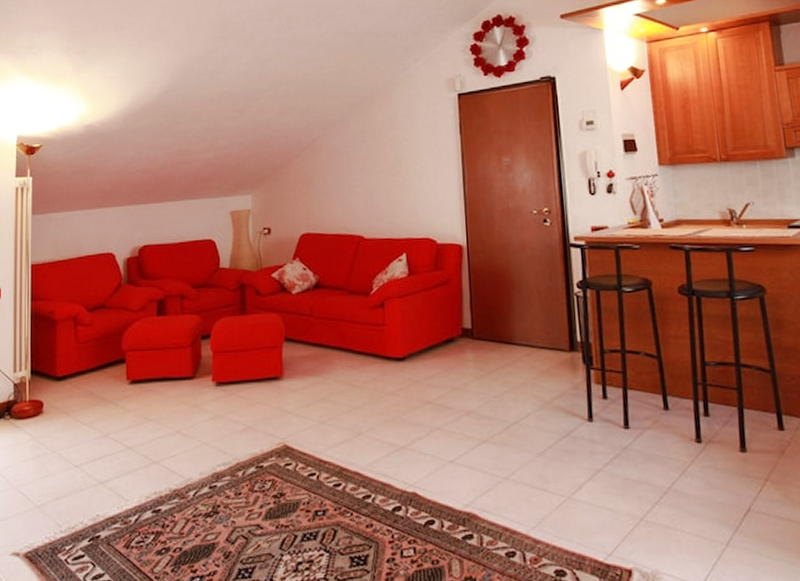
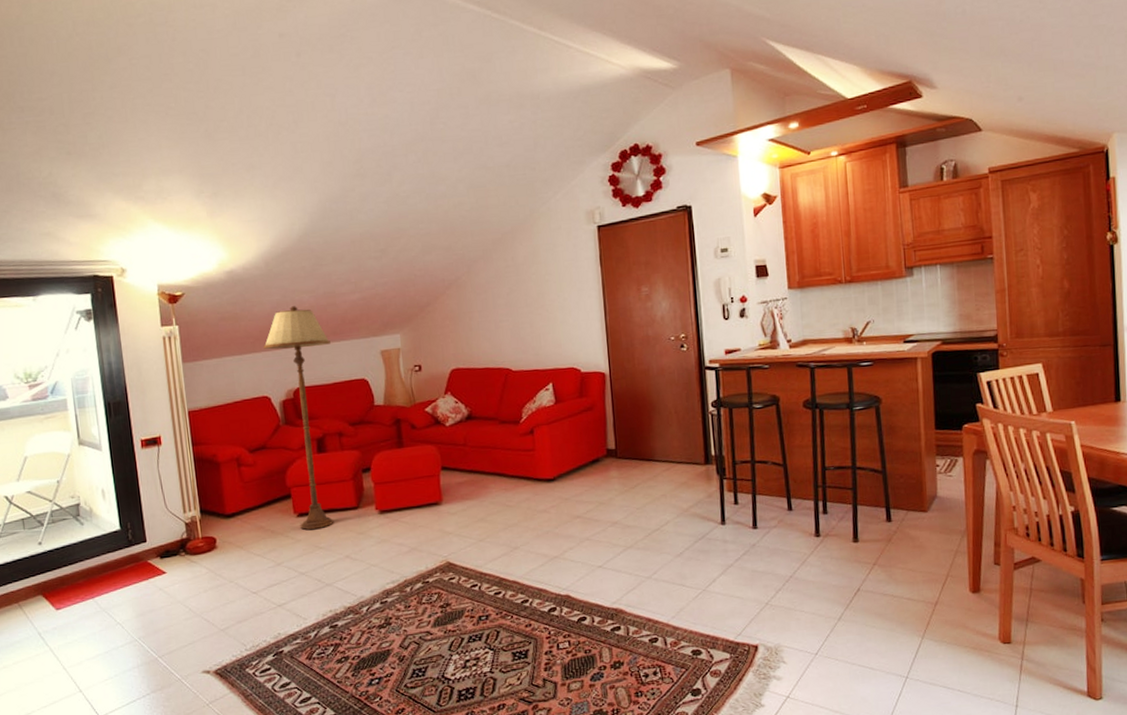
floor lamp: none [113,162,181,399] -> present [263,306,334,530]

